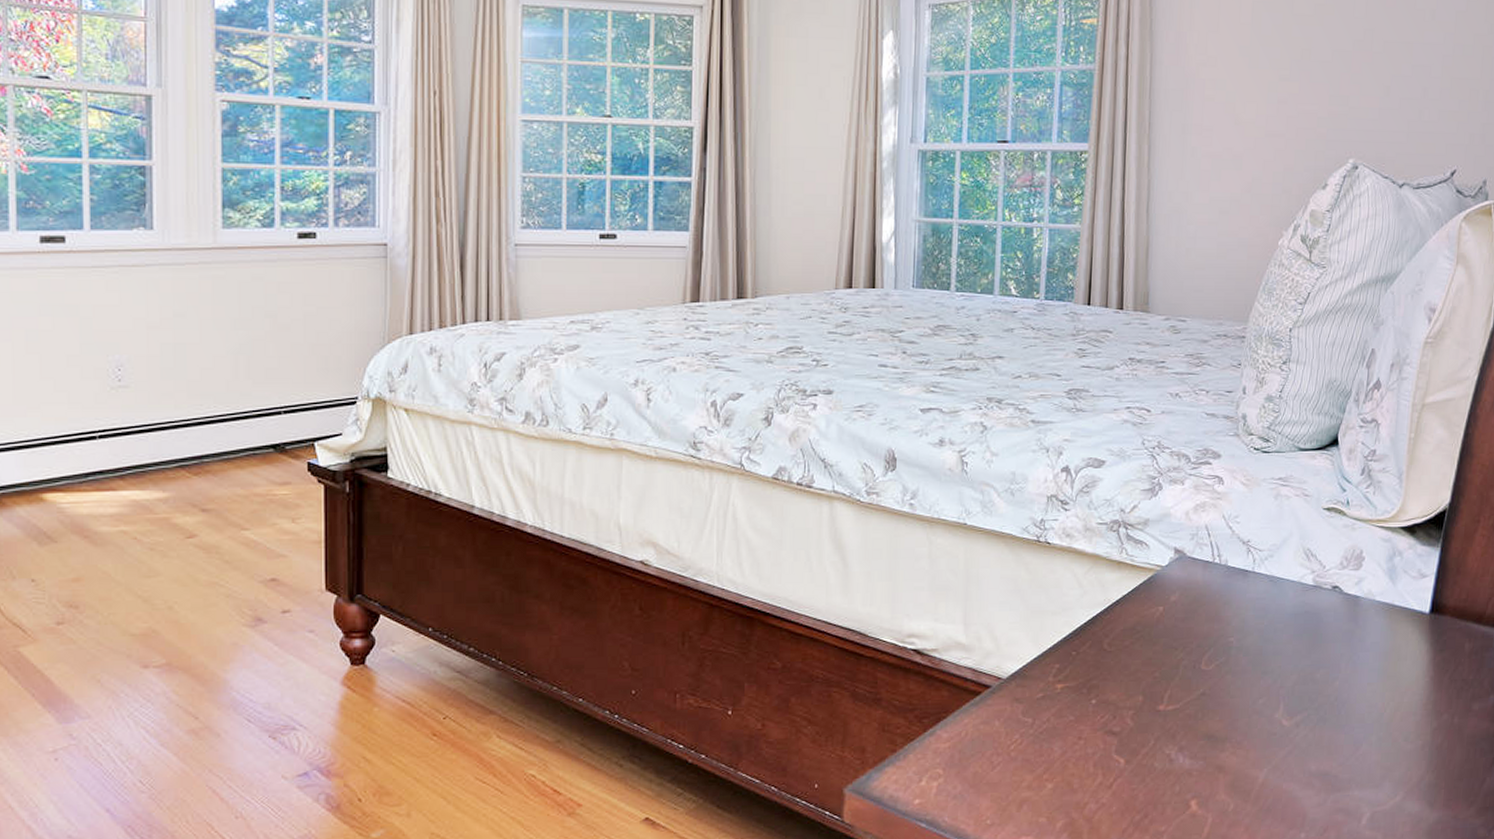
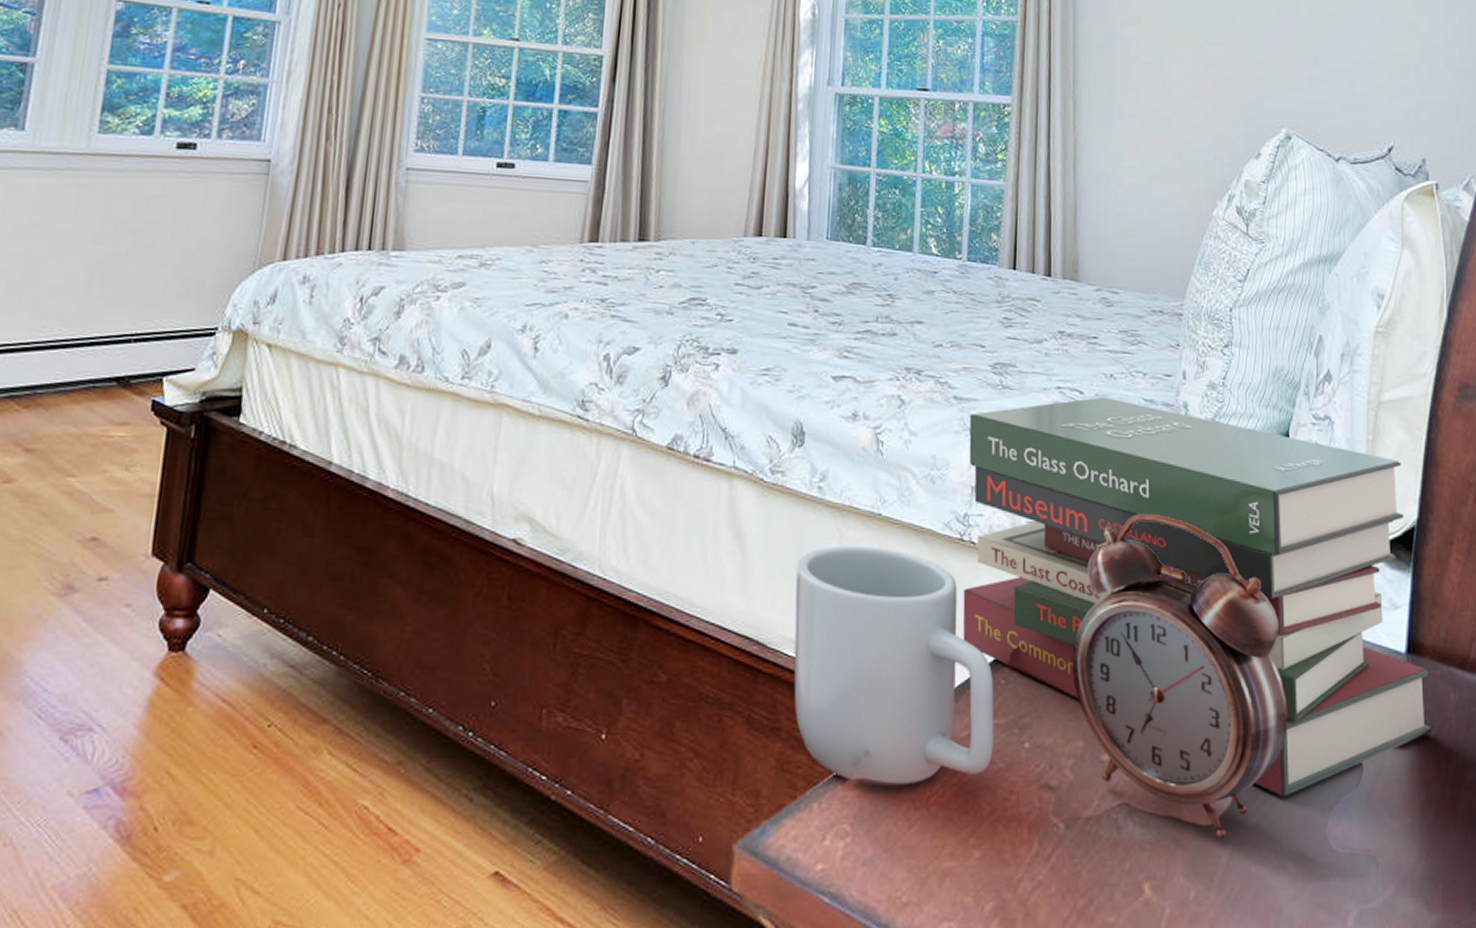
mug: none [891,551,1066,739] -> present [793,546,995,786]
books: none [1039,413,1449,730] -> present [962,396,1432,796]
alarm clock: none [1134,511,1322,765] -> present [1072,514,1288,840]

